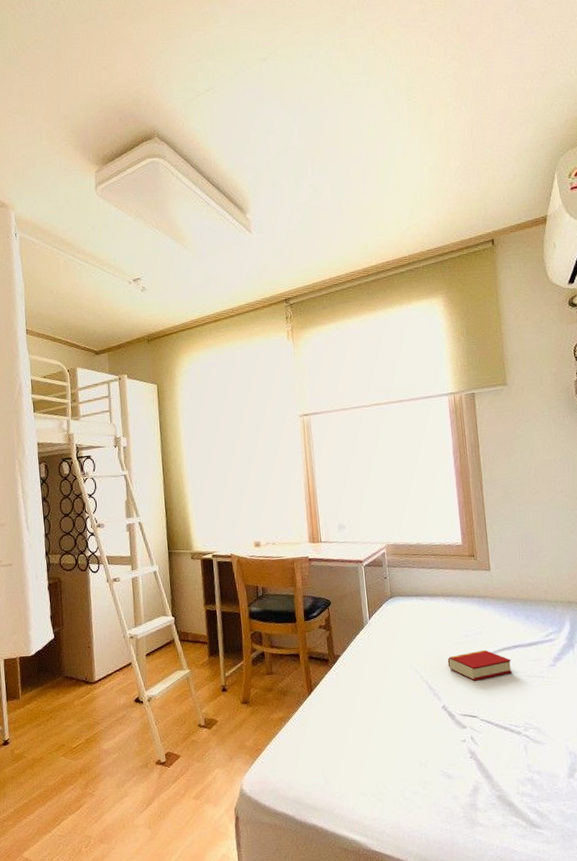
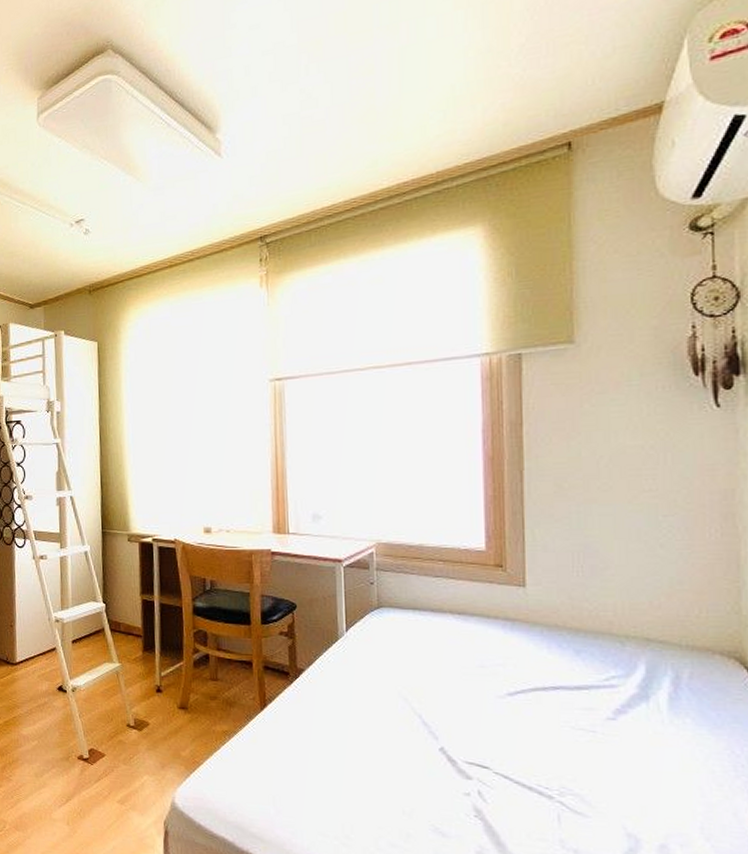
book: present [447,649,513,681] -> none [451,686,548,724]

